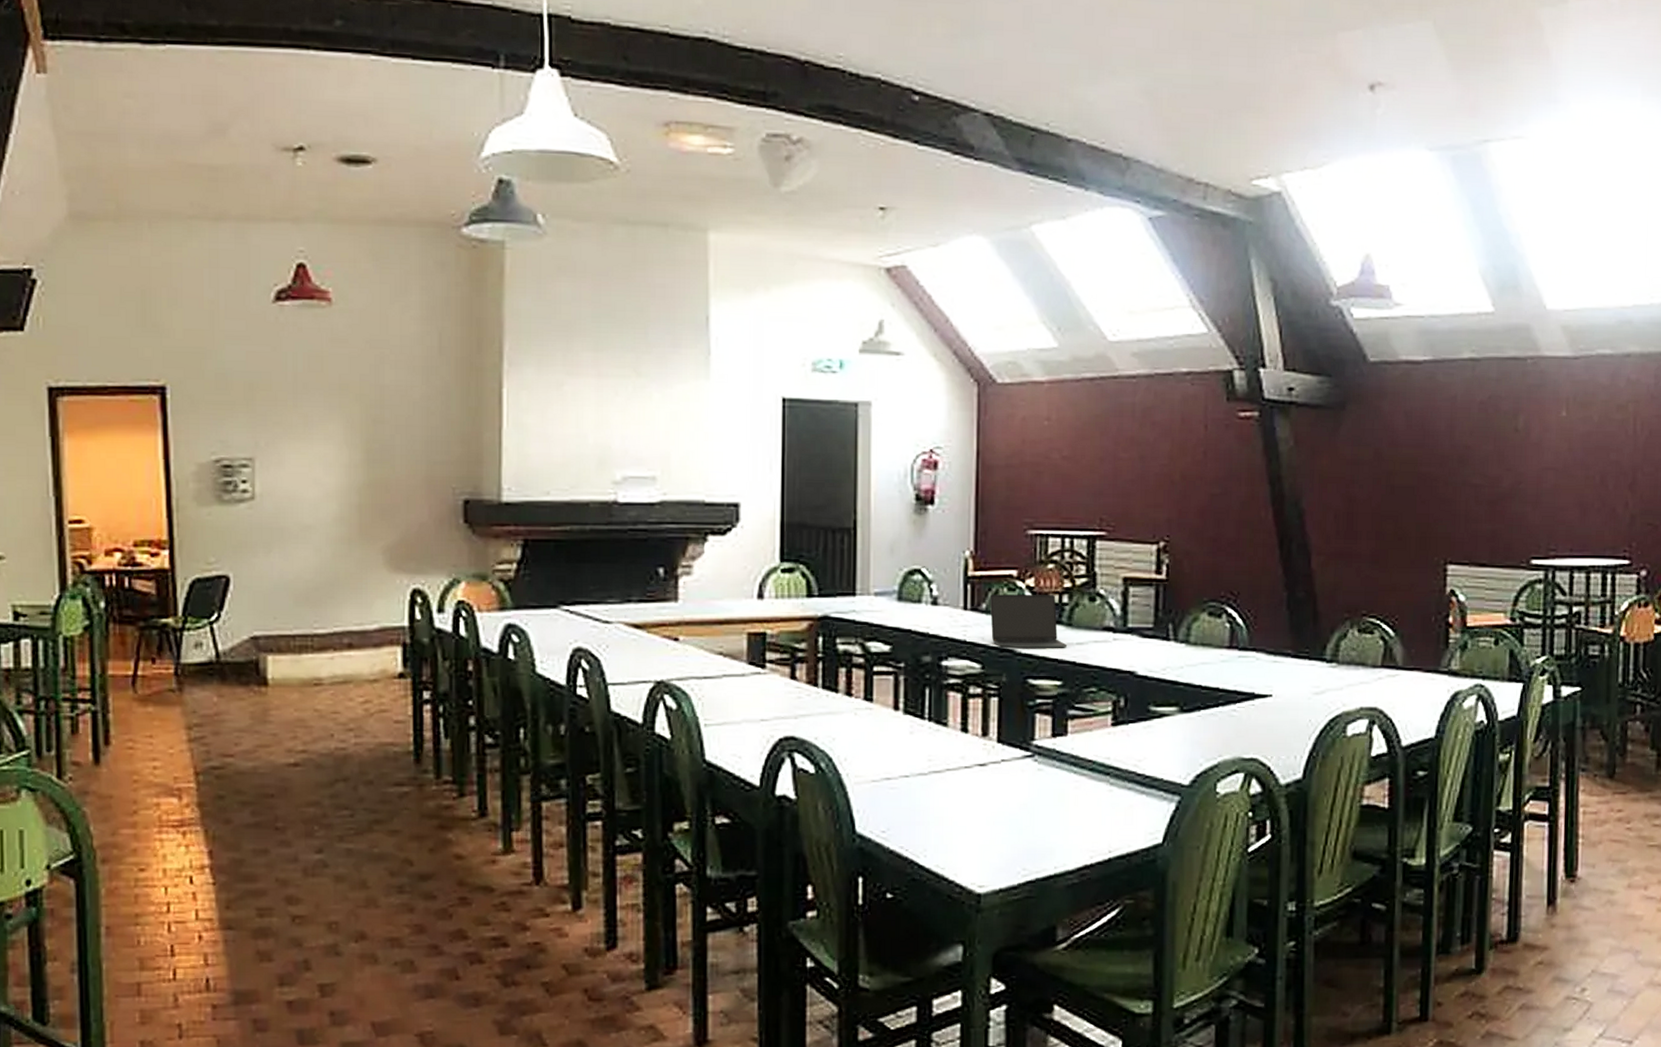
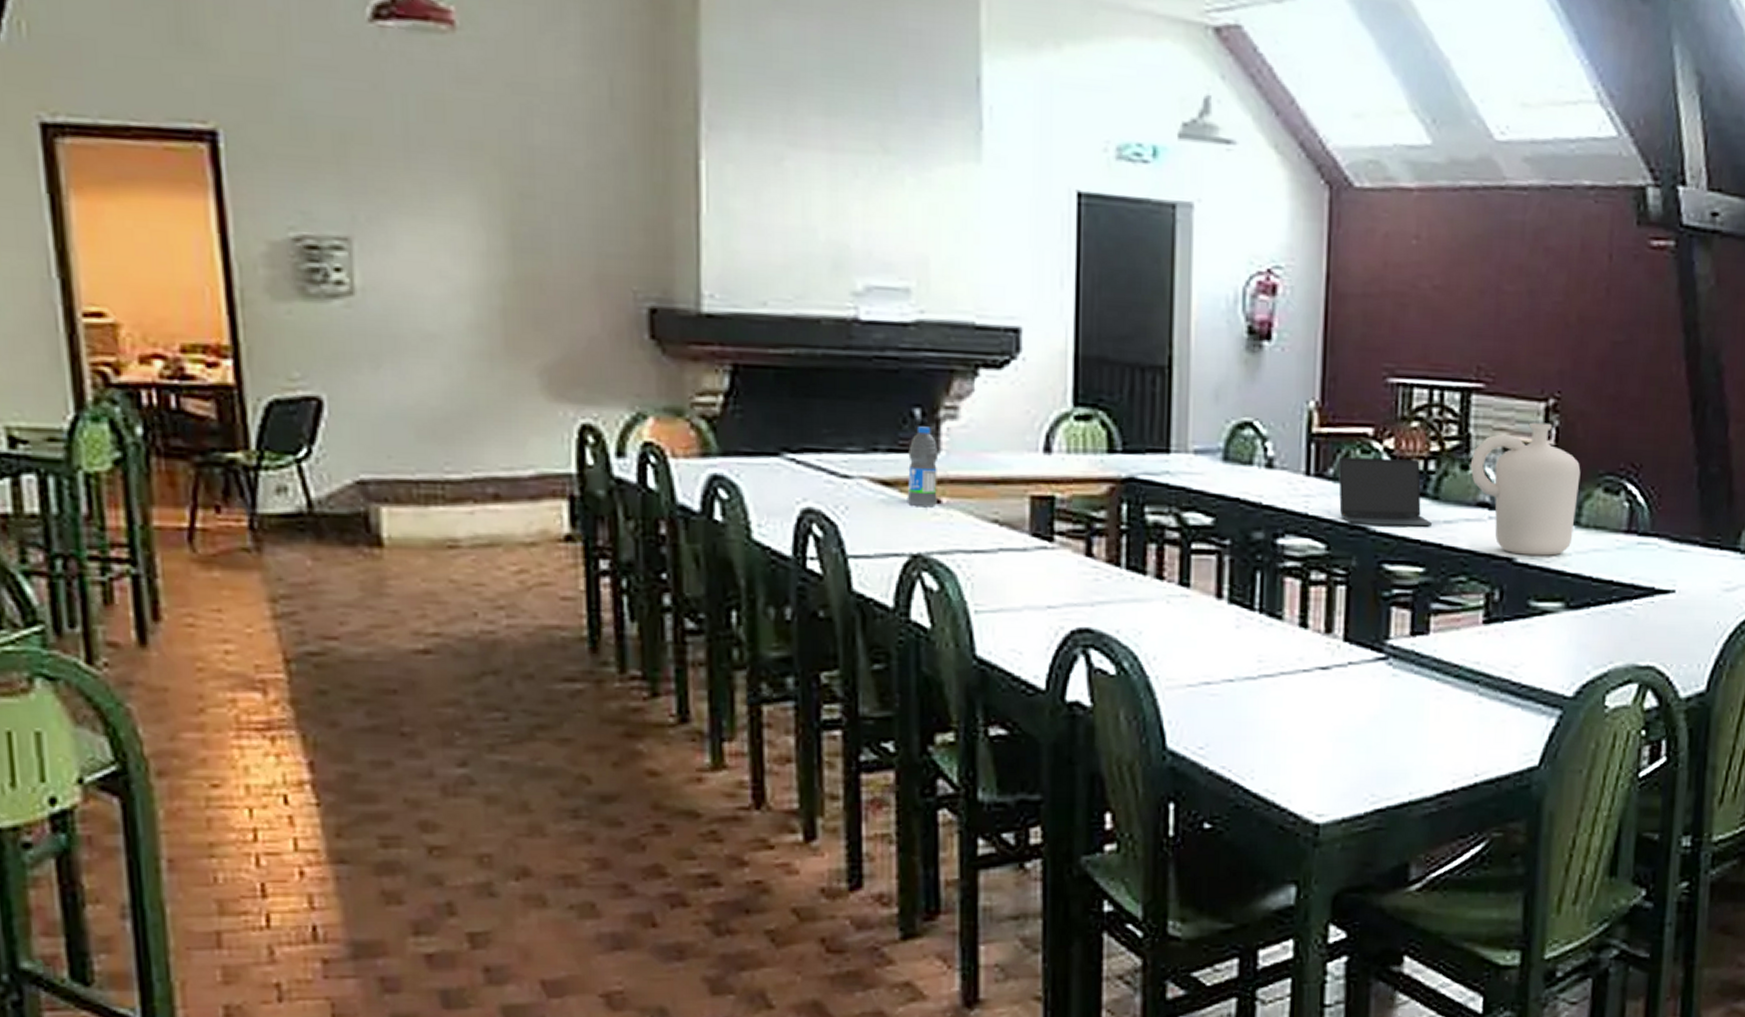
water bottle: none [653,581,677,645] -> present [907,426,939,509]
water jug: none [1096,561,1188,669] -> present [1470,422,1581,556]

